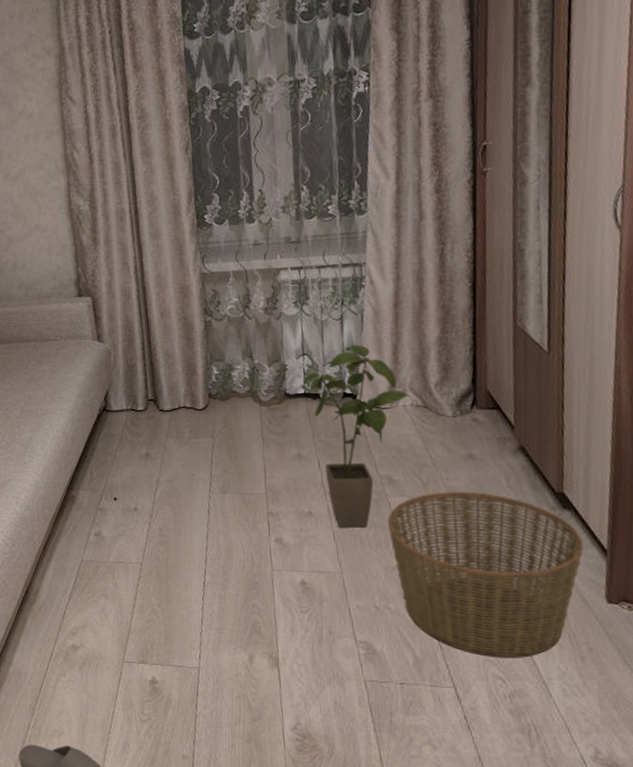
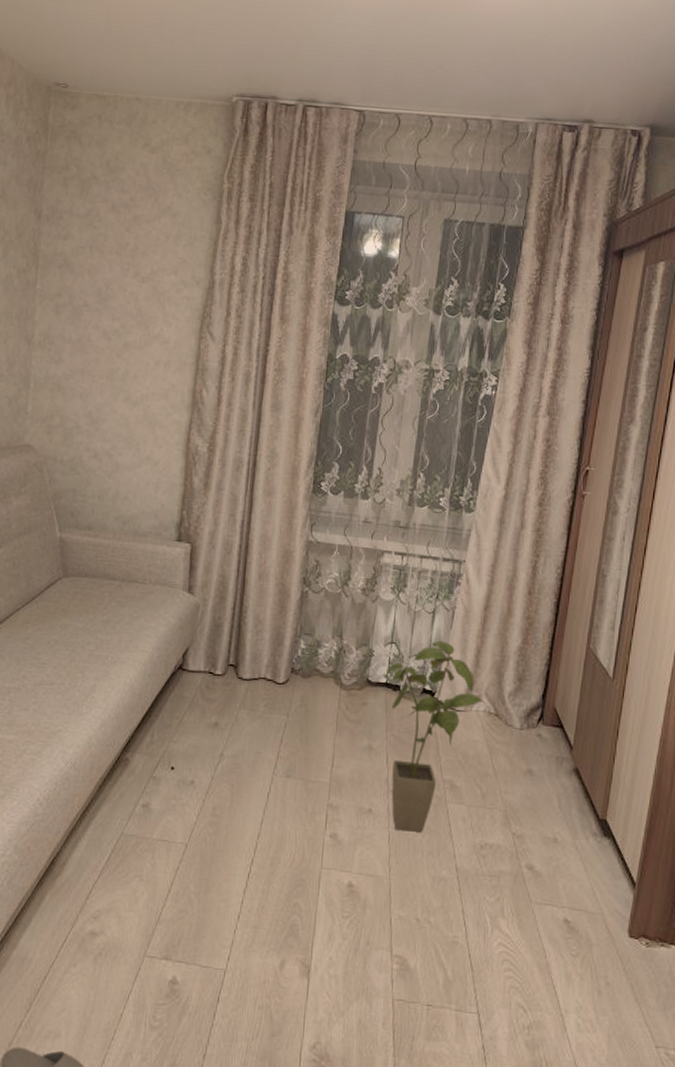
basket: present [387,491,584,658] -> none [442,804,617,987]

